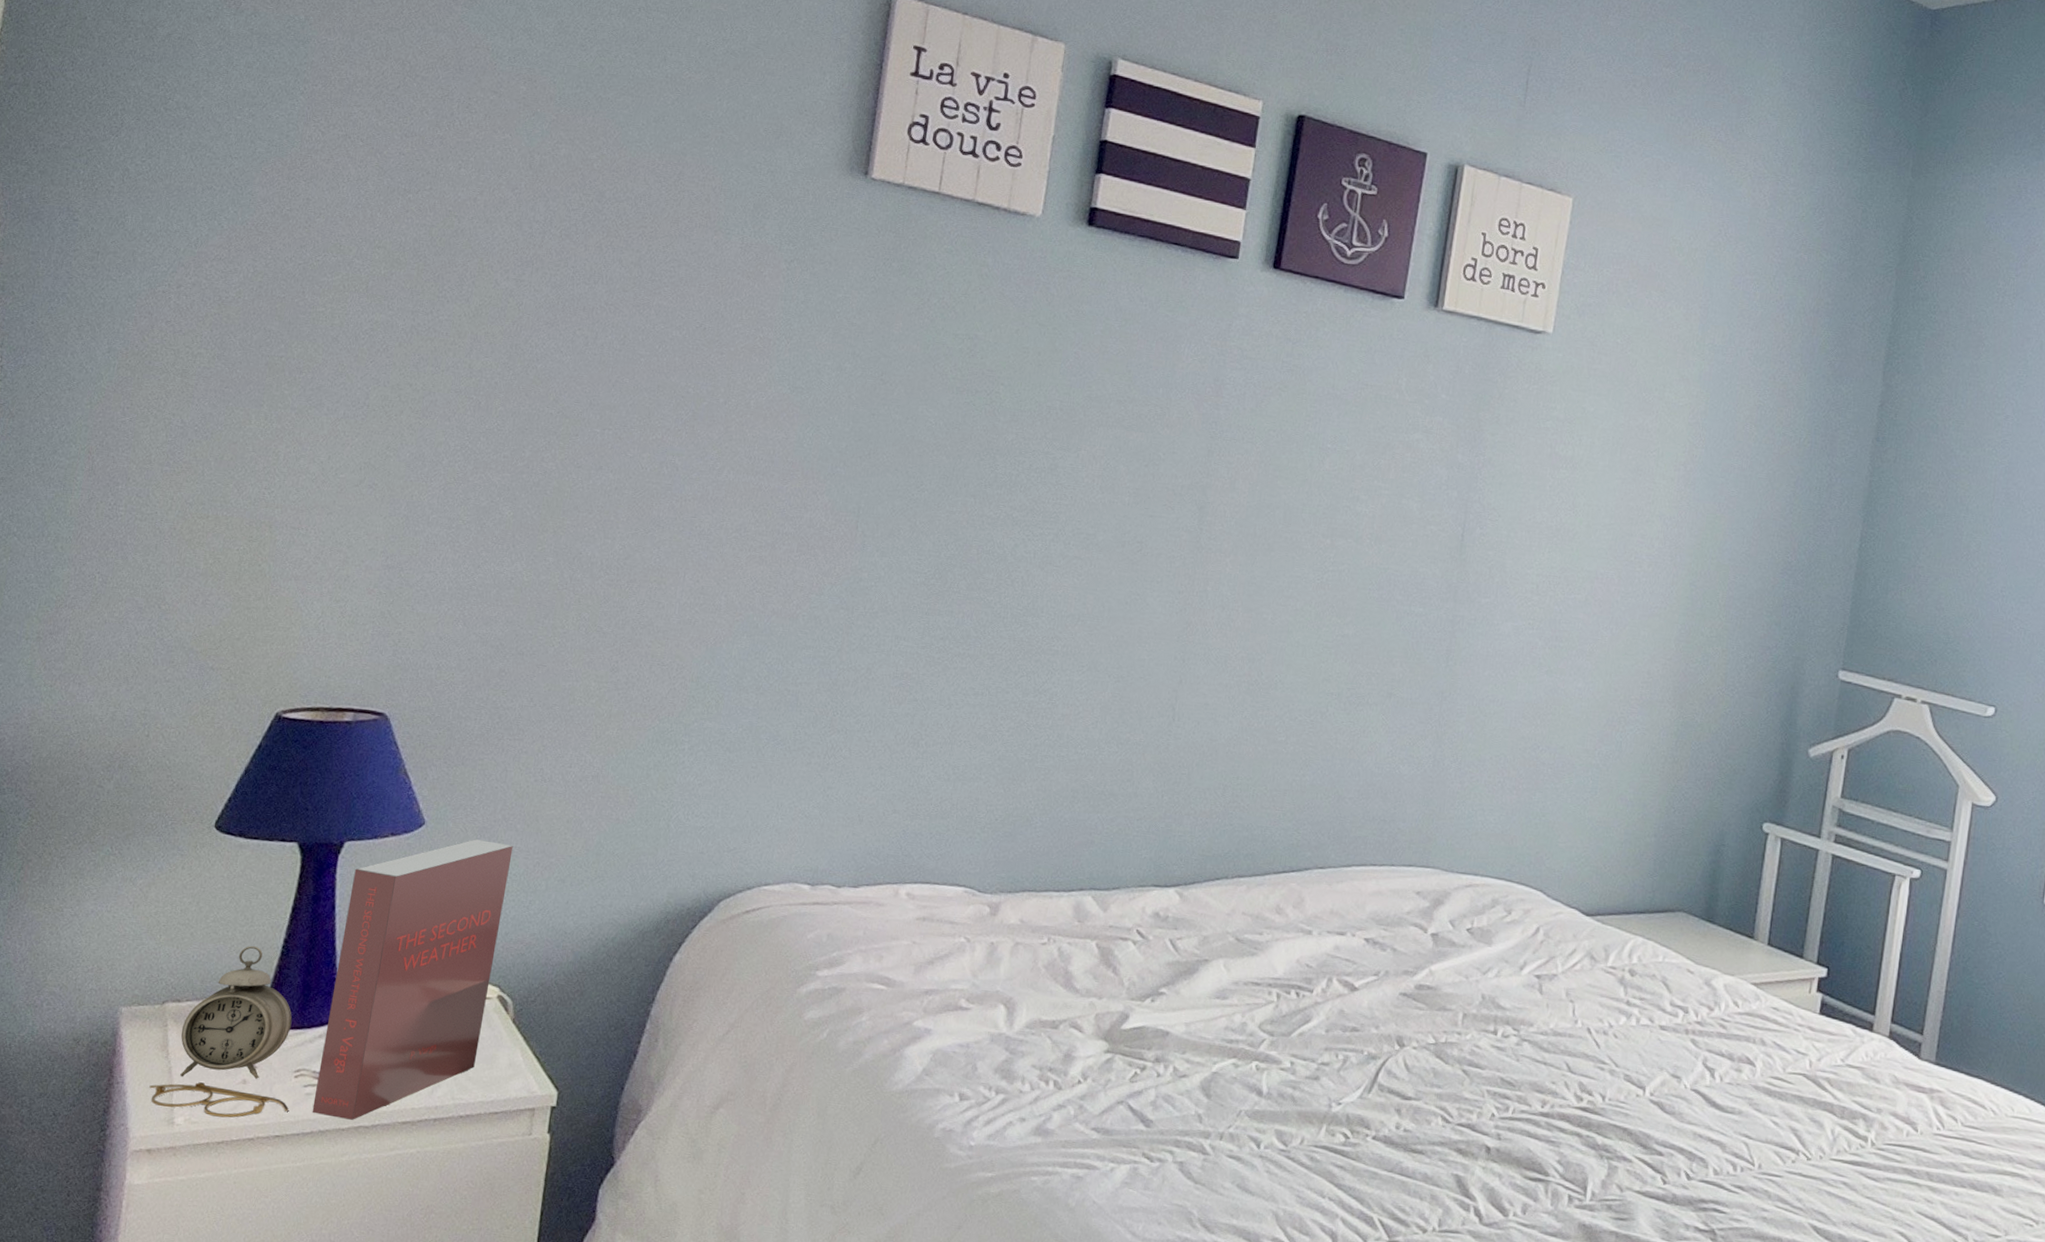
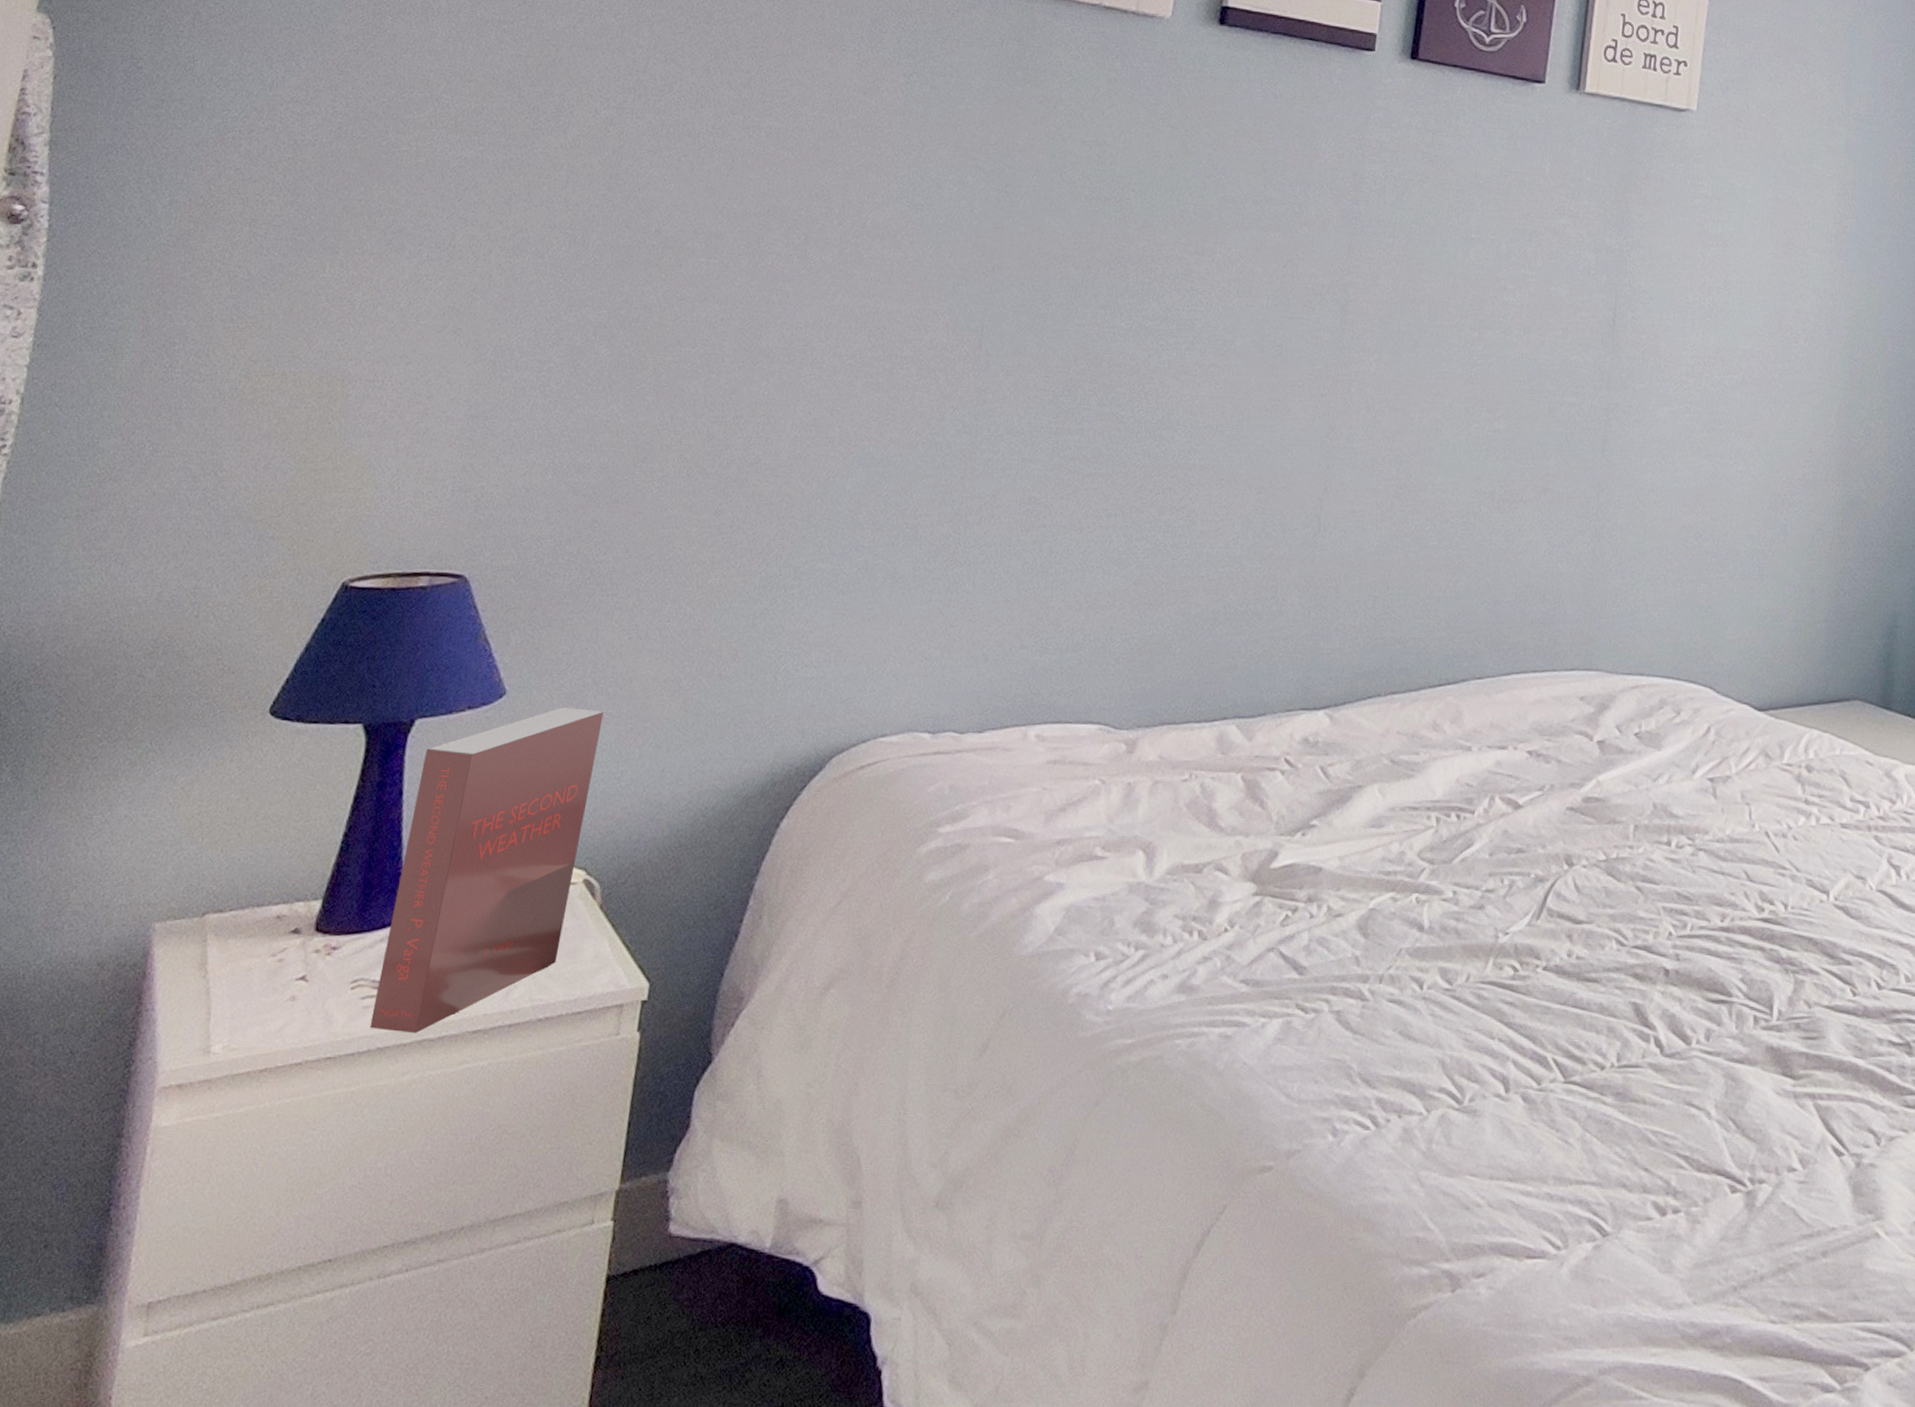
glasses: present [149,1082,289,1118] -> none [183,1002,343,1041]
alarm clock: present [180,945,292,1079] -> none [219,842,350,997]

